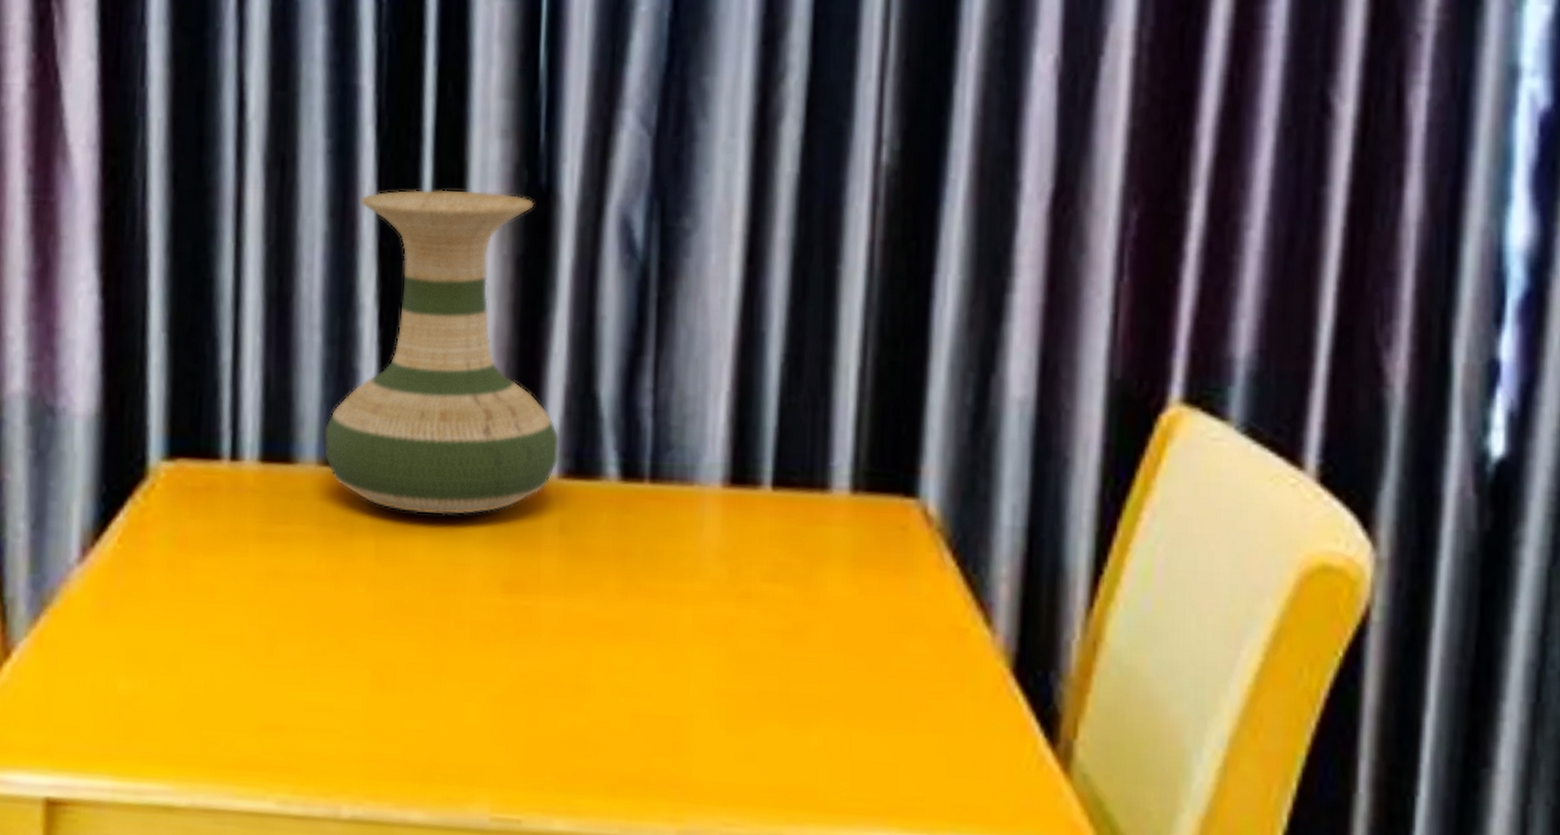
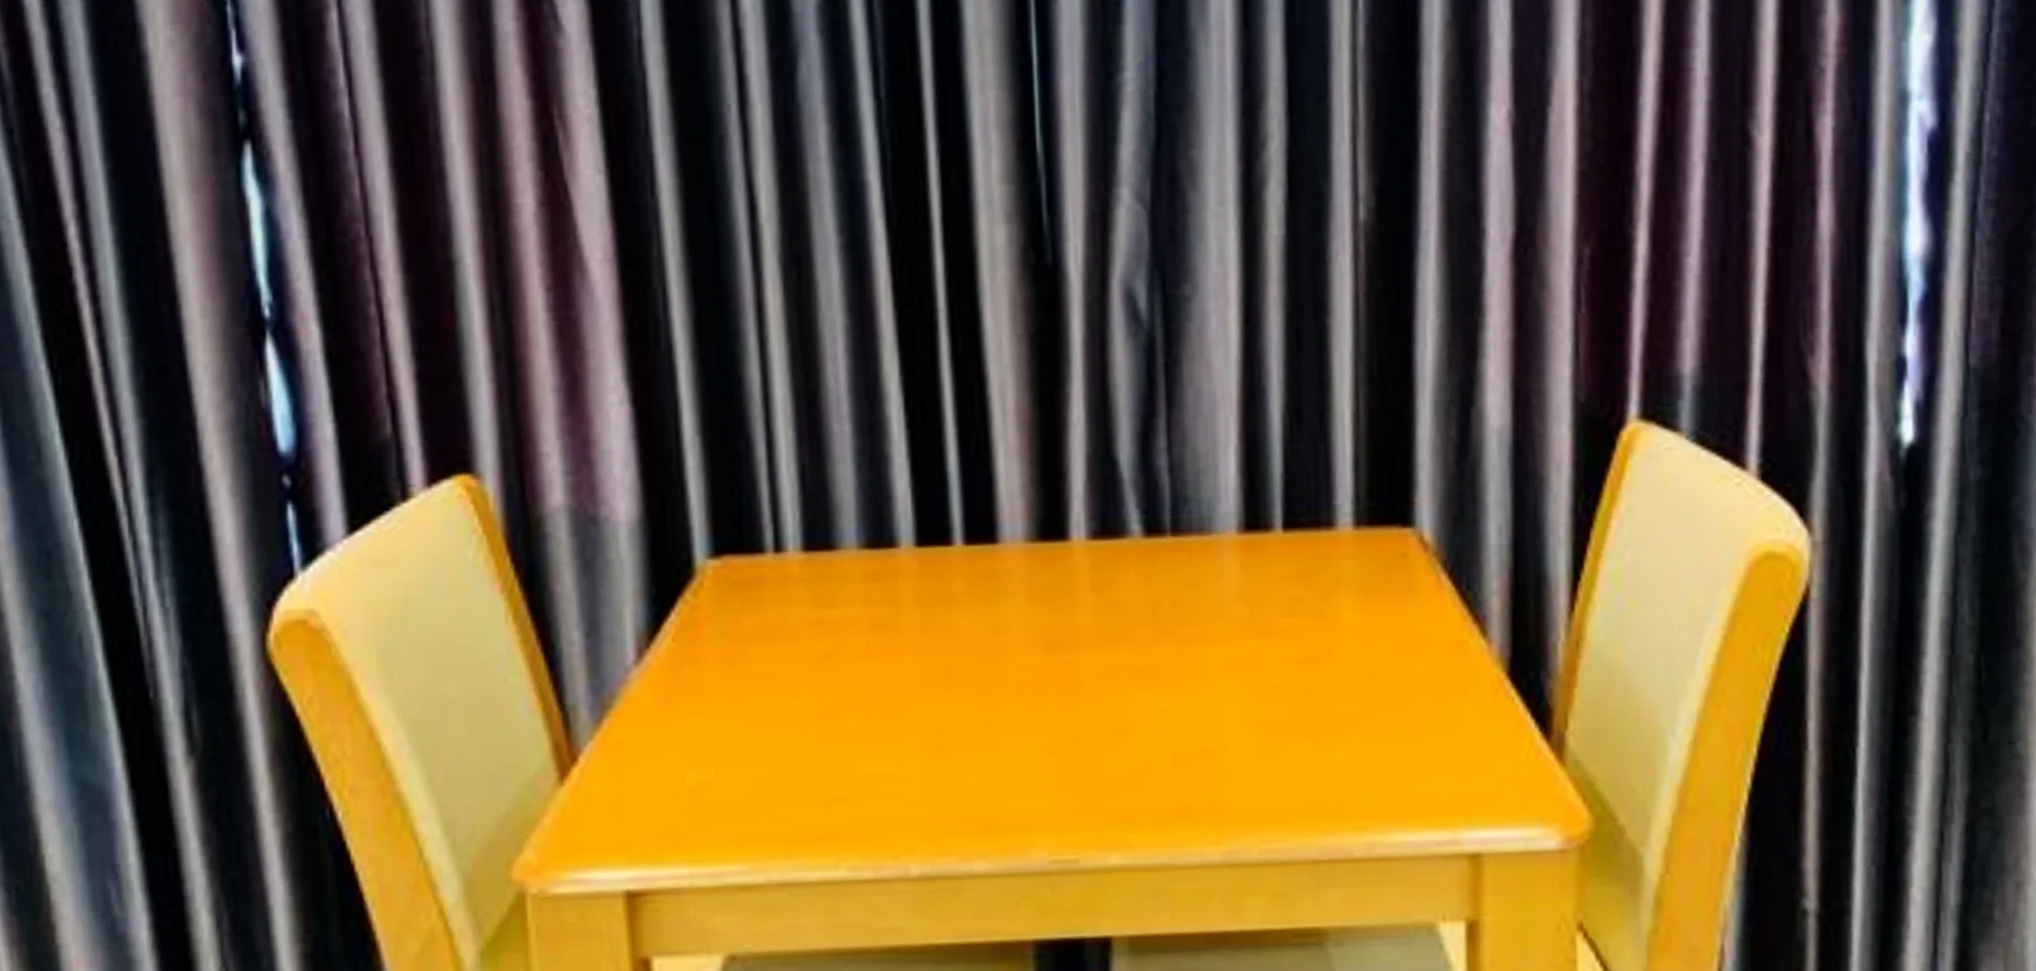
vase: present [323,189,560,516] -> none [862,274,1086,586]

